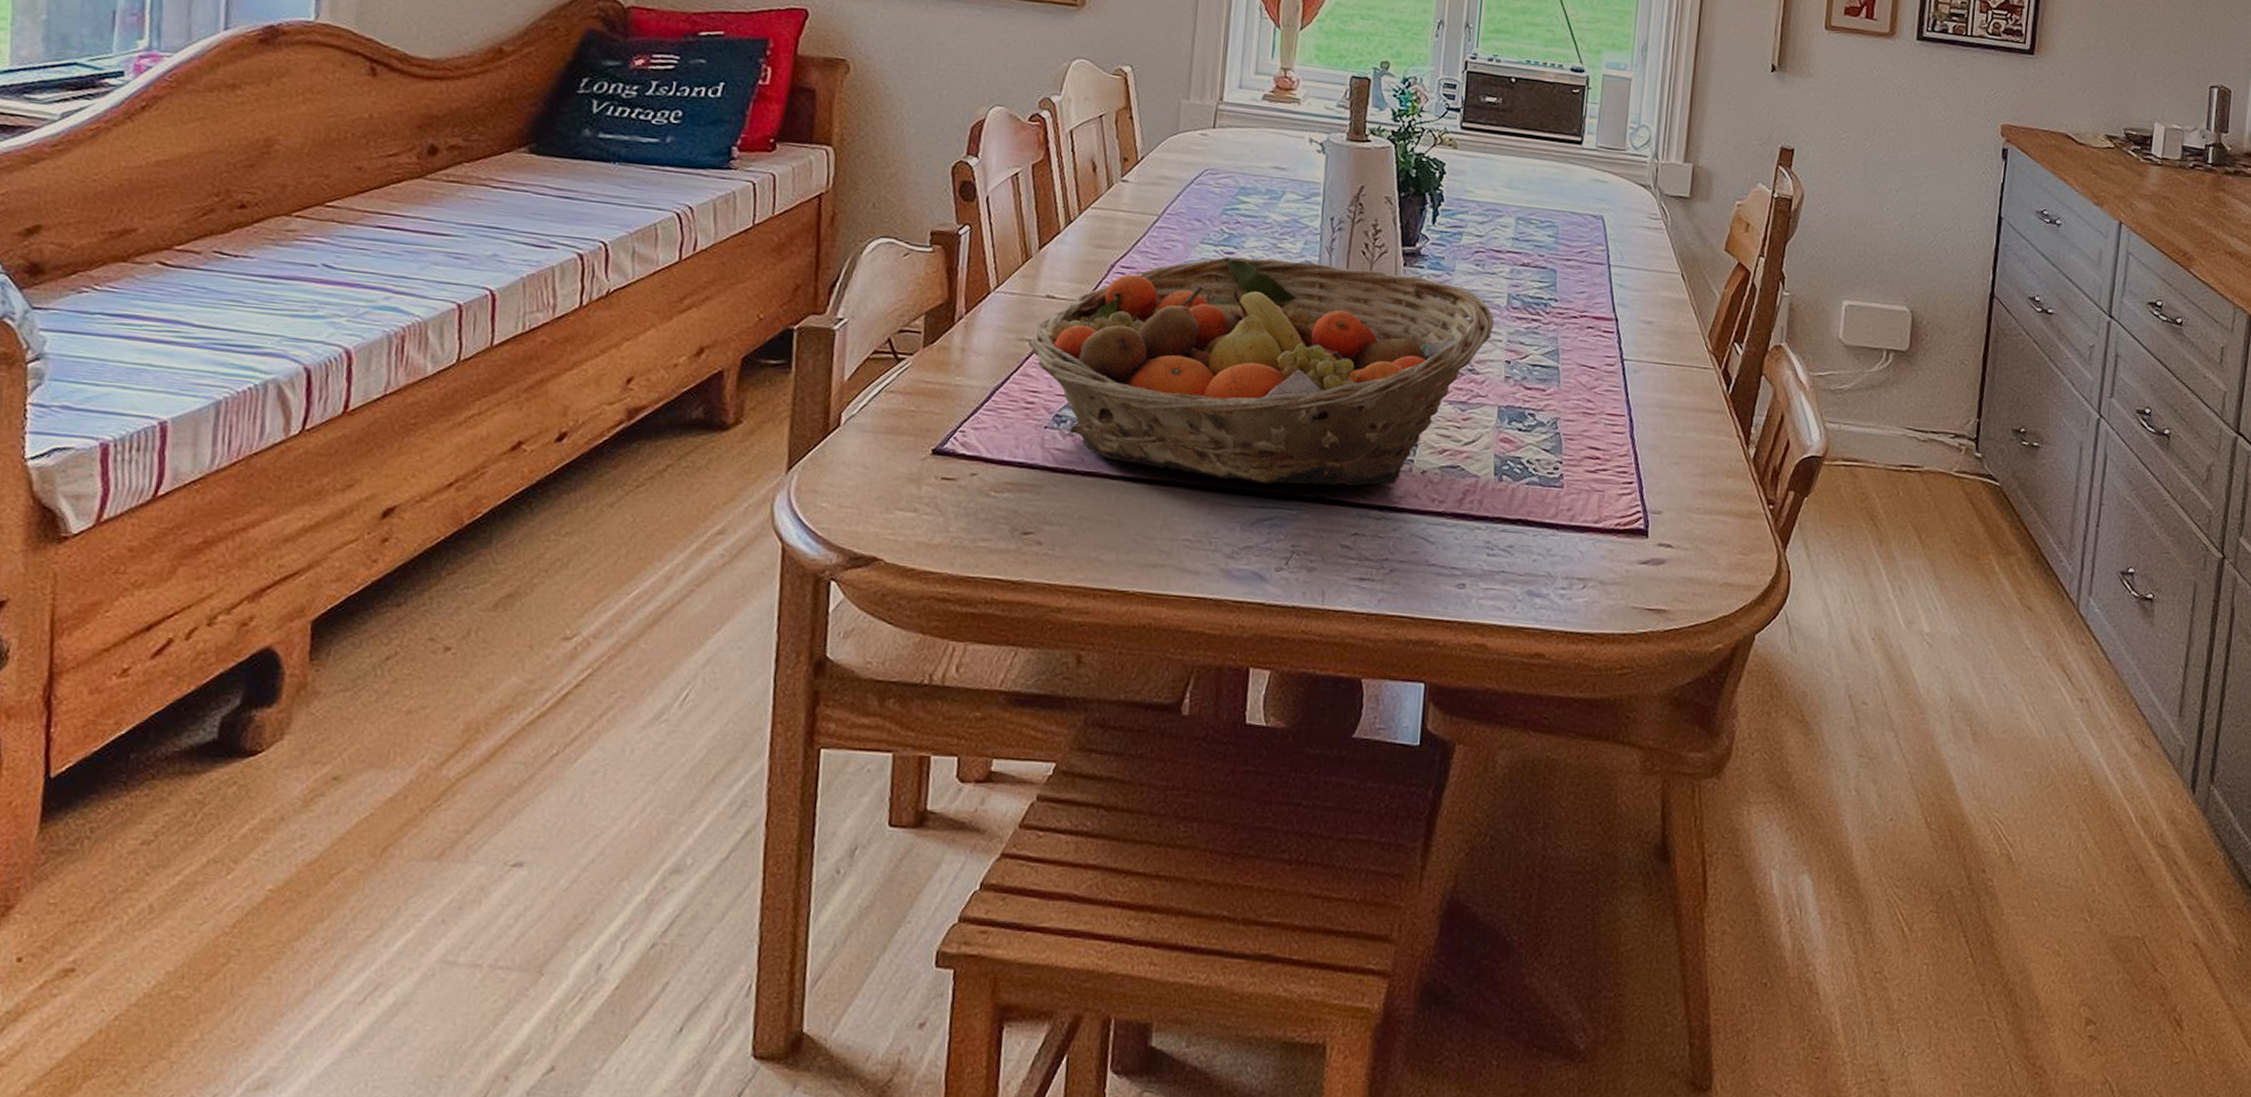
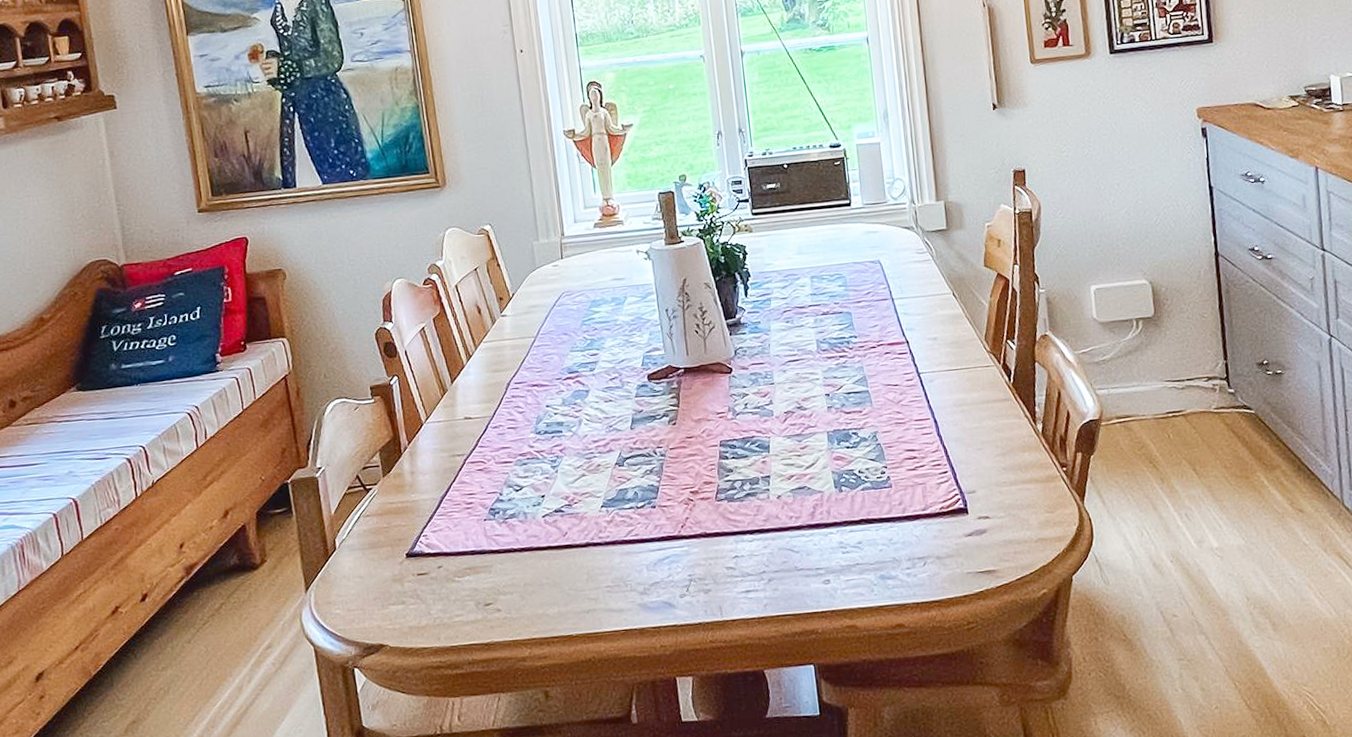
fruit basket: present [1028,257,1495,486] -> none [459,341,811,535]

